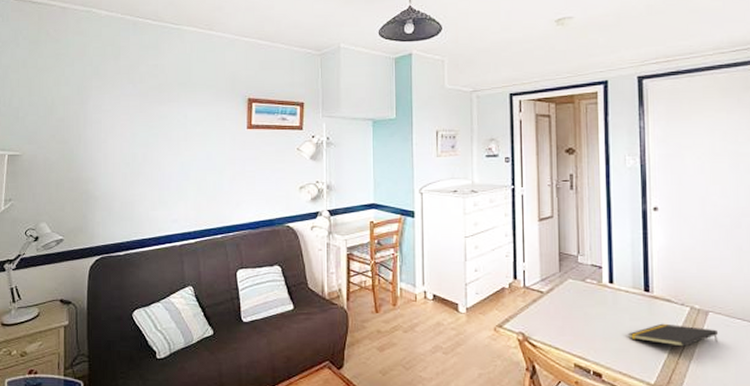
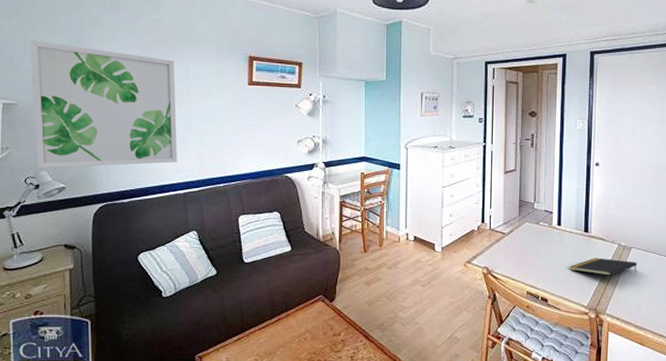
wall art: none [35,92,174,219] -> present [30,40,177,168]

